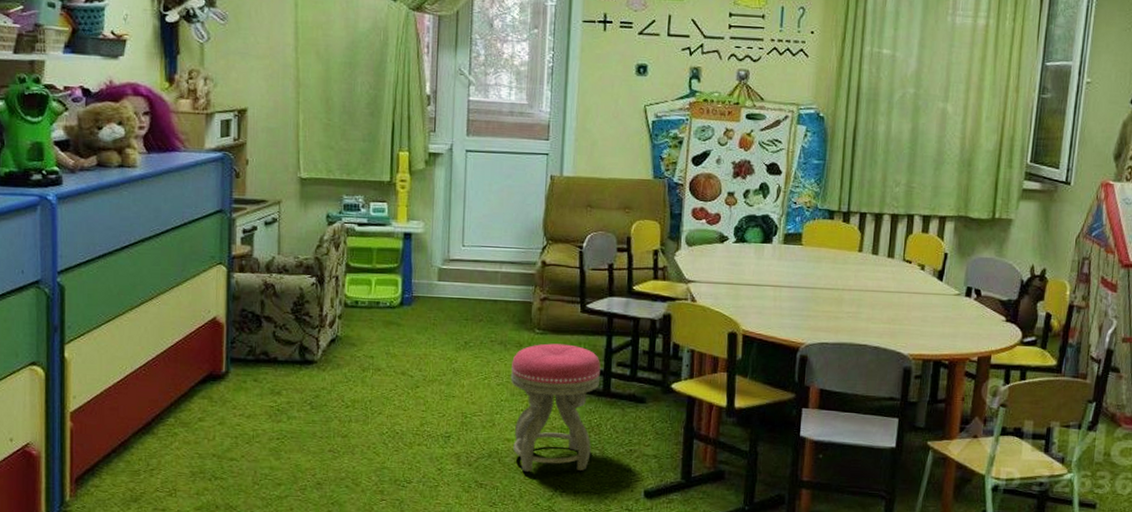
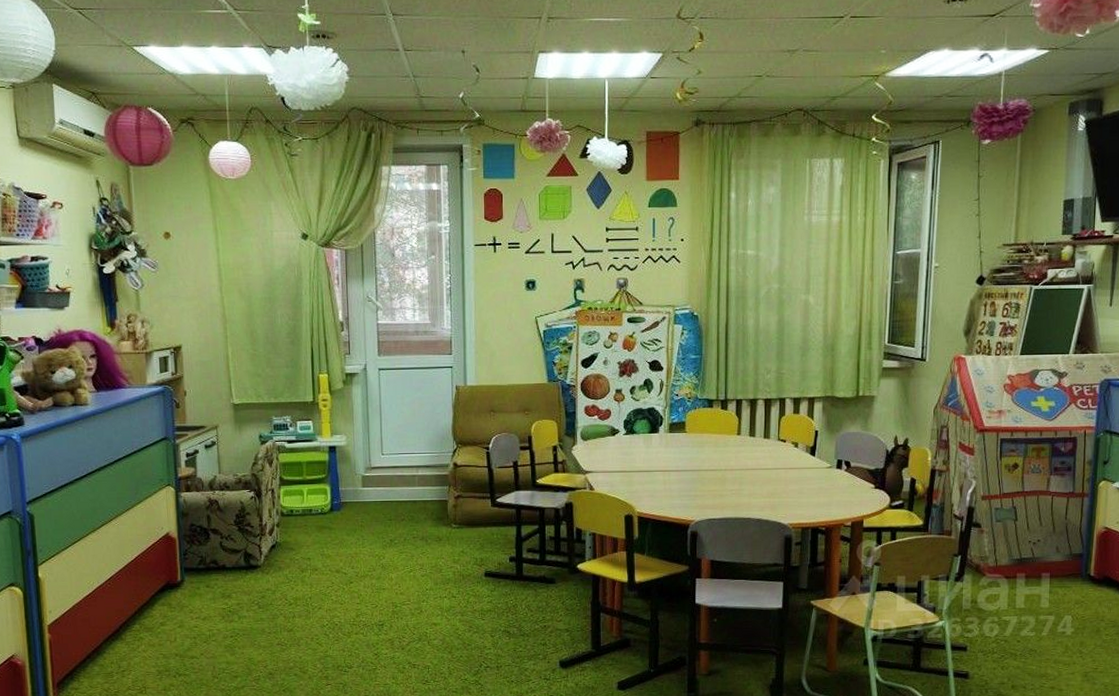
stool: present [510,343,601,472] -> none [433,536,514,651]

